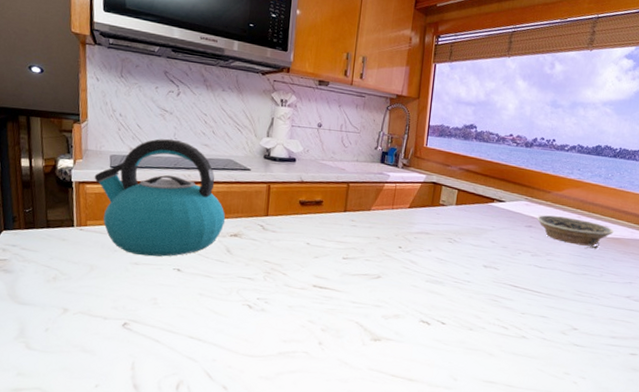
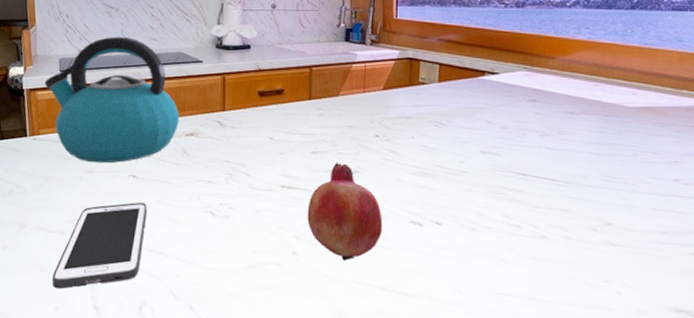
cell phone: none [93,293,189,369] -> present [52,202,147,290]
fruit: none [334,267,398,351] -> present [307,162,383,261]
bowl: present [537,215,614,249] -> none [541,86,645,123]

